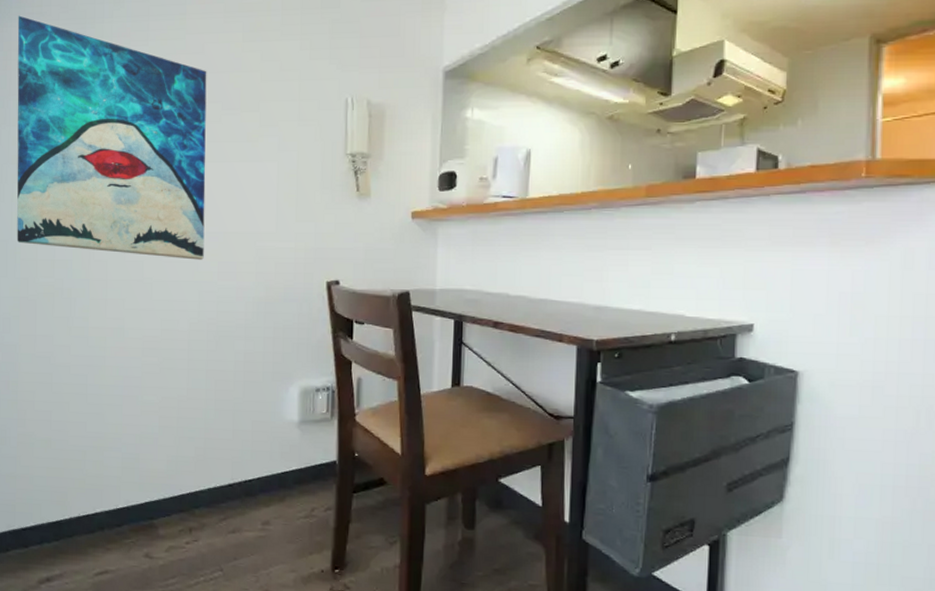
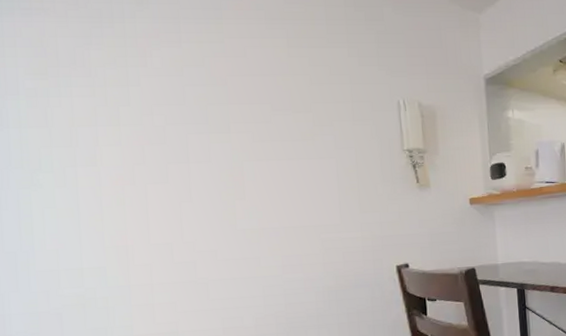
wall art: present [17,15,207,260] -> none [10,10,265,256]

